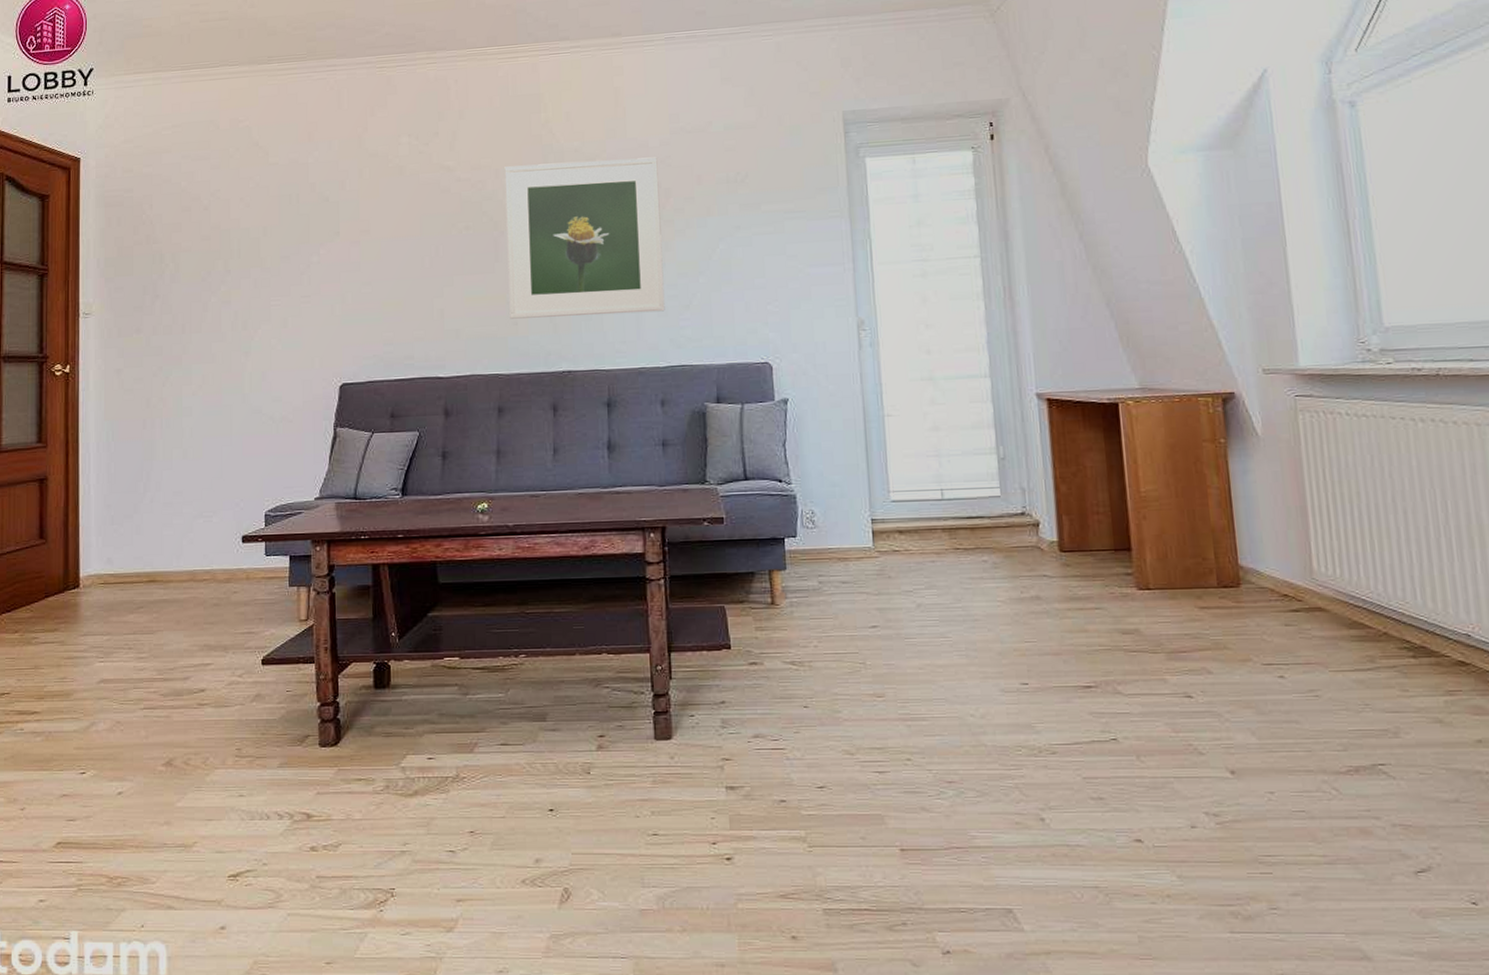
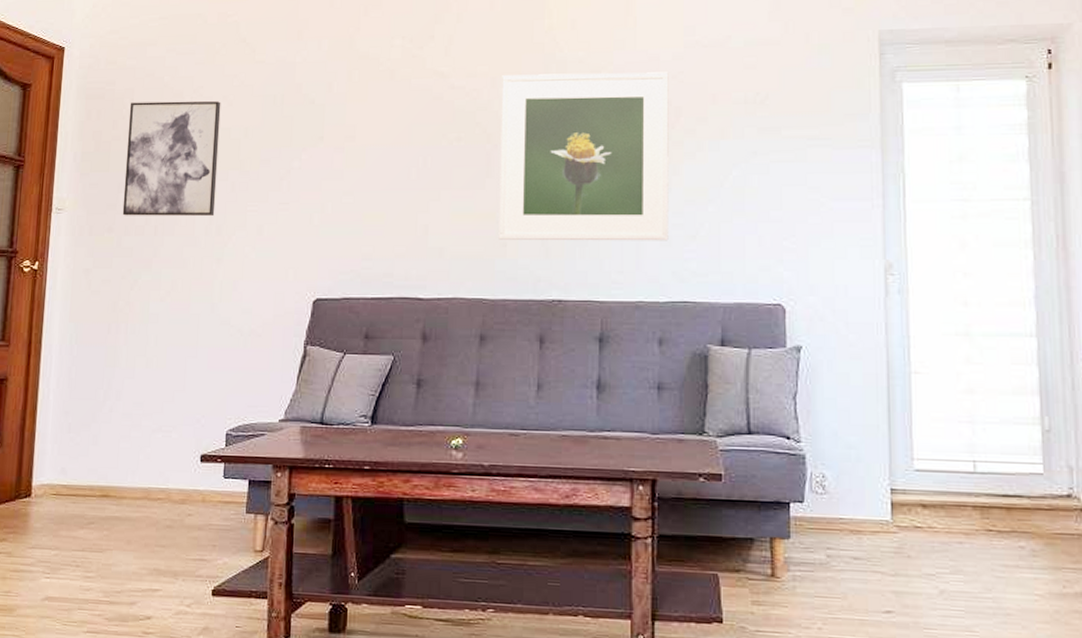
wall art: none [149,203,240,317] -> present [122,101,221,216]

